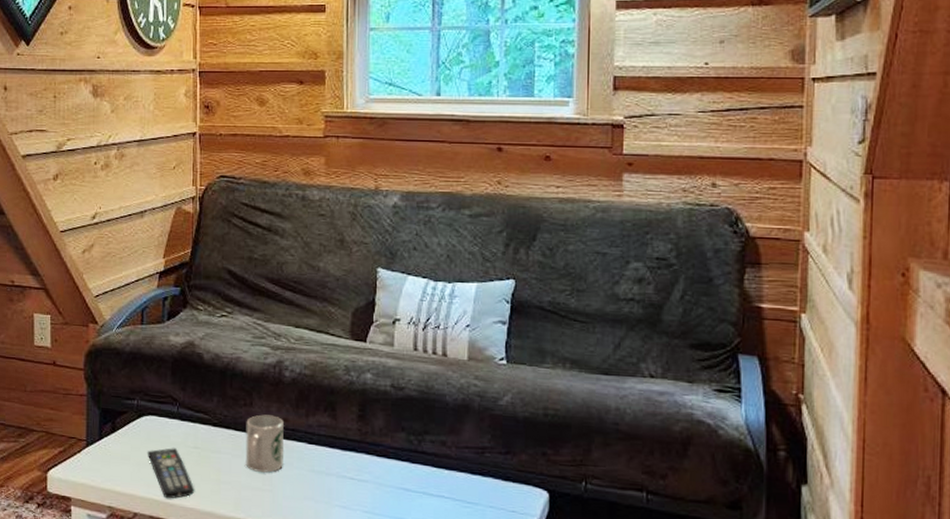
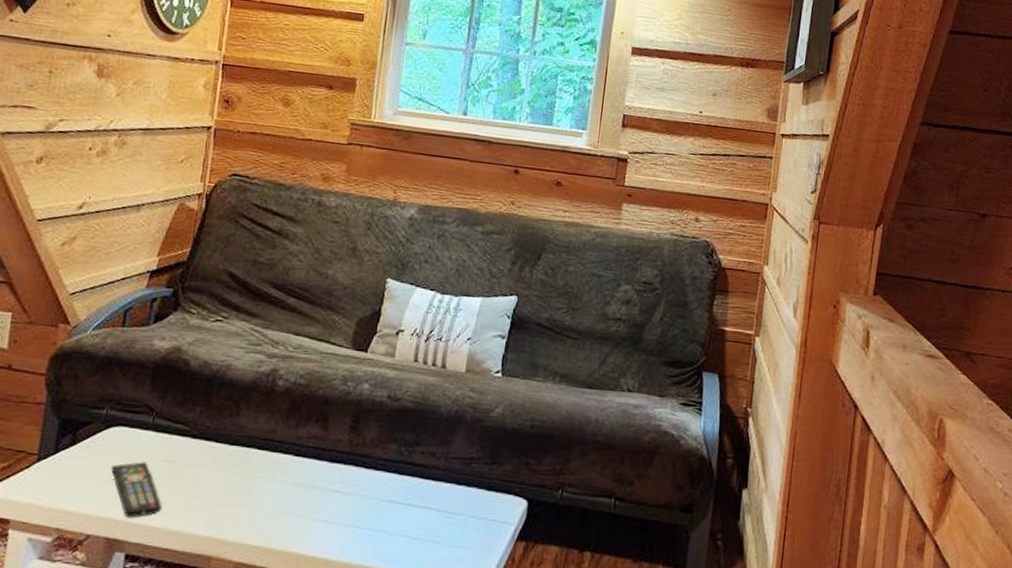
mug: present [245,414,285,473] -> none [223,425,272,487]

